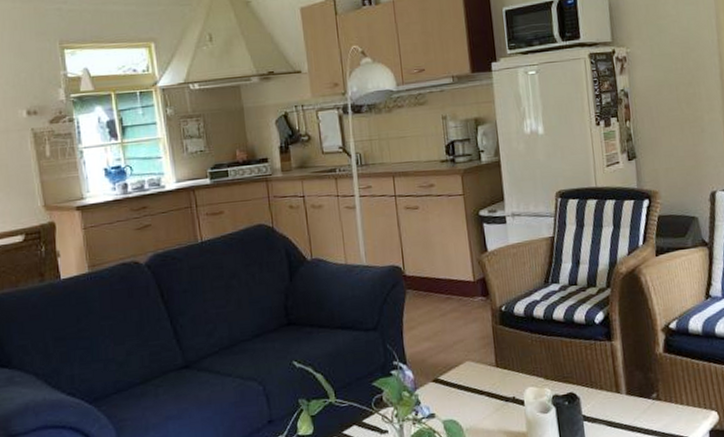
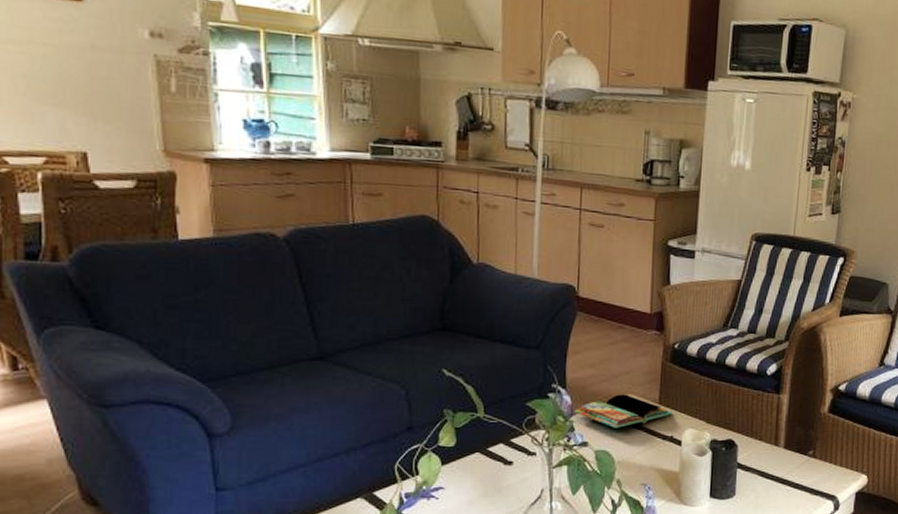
book: none [417,362,511,397] -> present [574,394,673,428]

